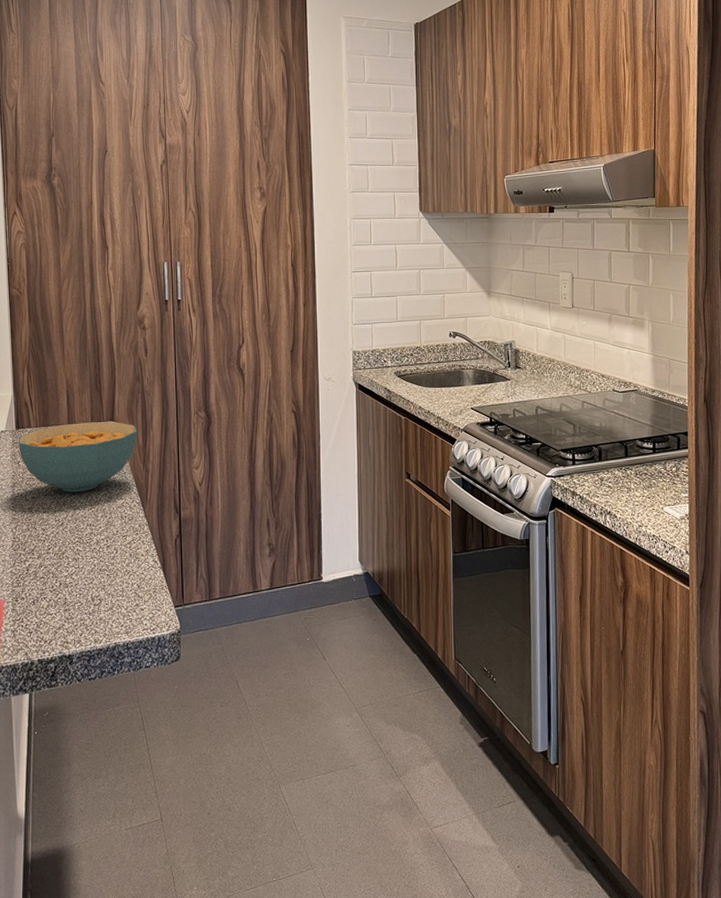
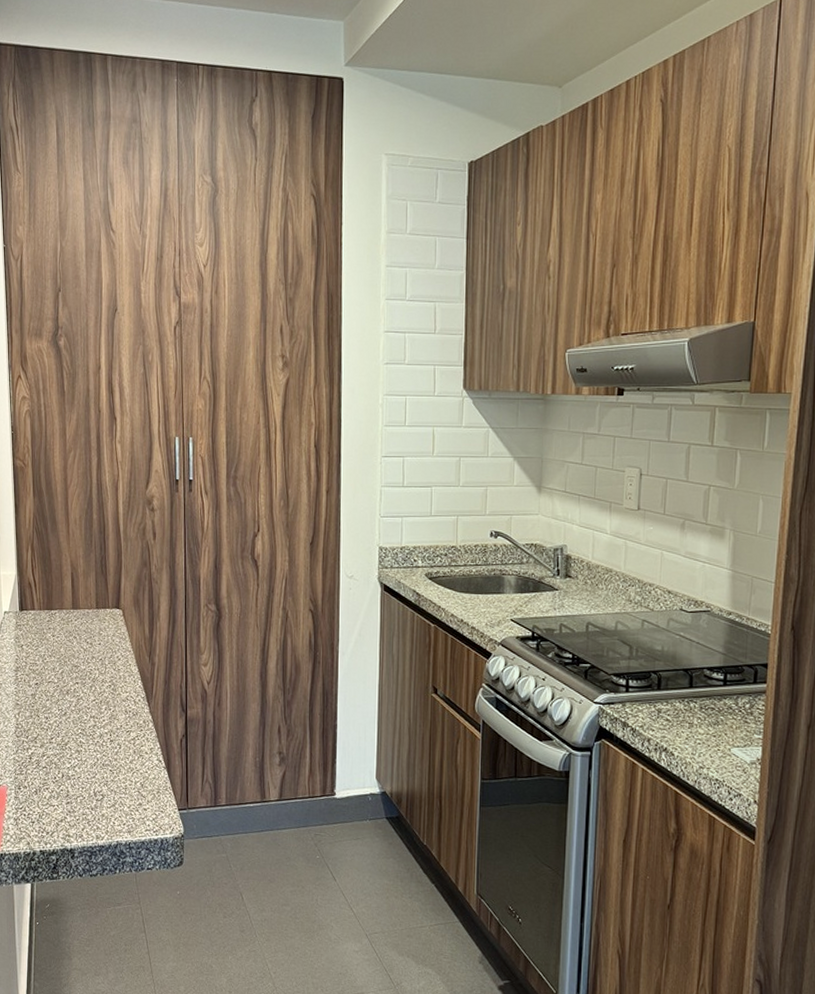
cereal bowl: present [18,422,137,492] -> none [21,608,144,682]

